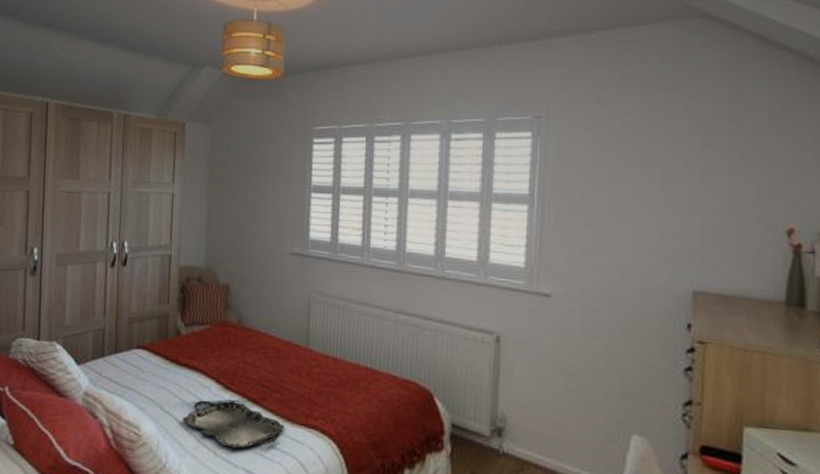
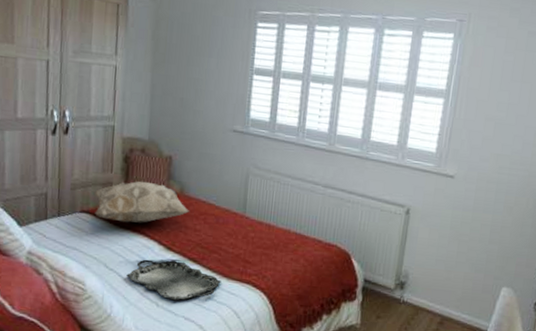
decorative pillow: none [150,312,249,359] -> present [94,181,190,223]

